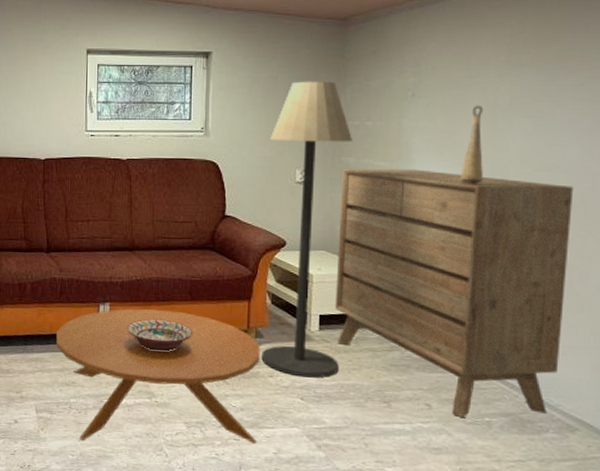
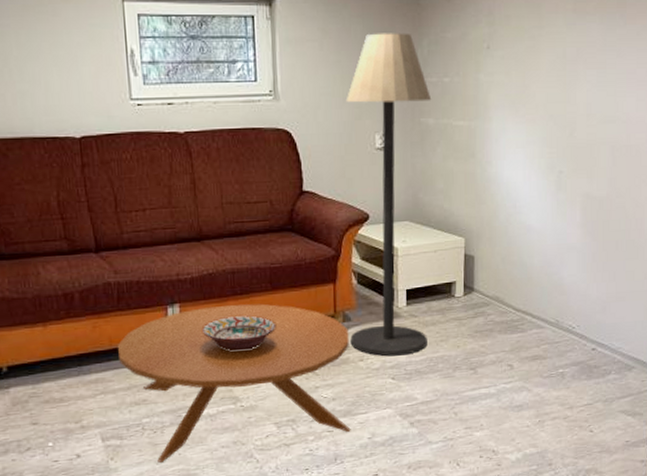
dresser: present [334,168,574,417] -> none [420,127,631,373]
decorative vase: present [460,105,484,184] -> none [533,56,554,140]

